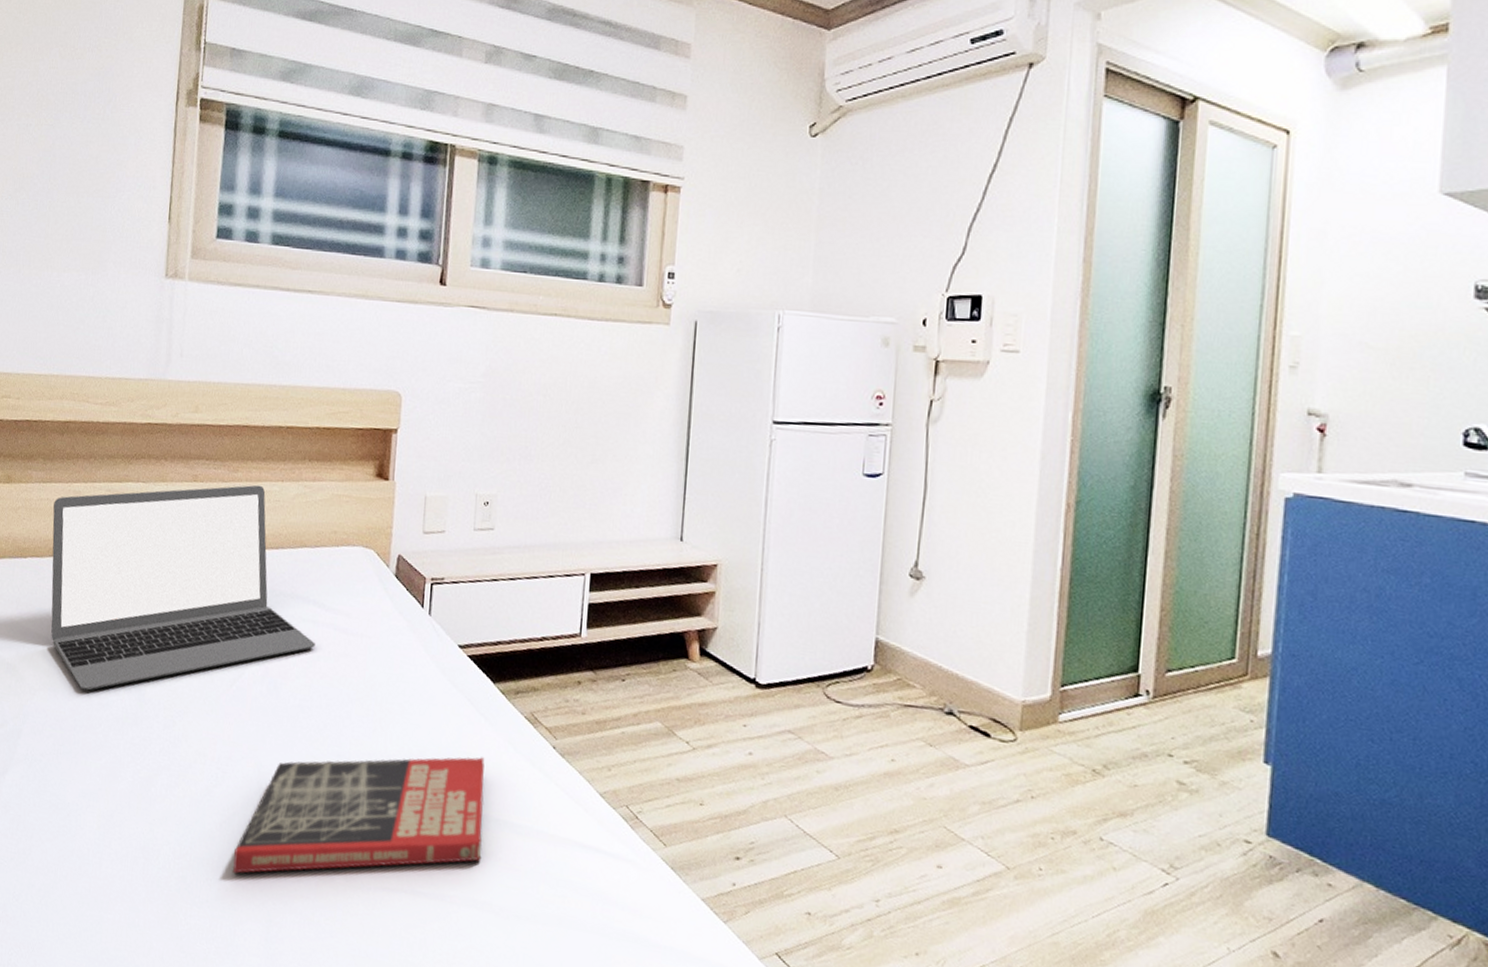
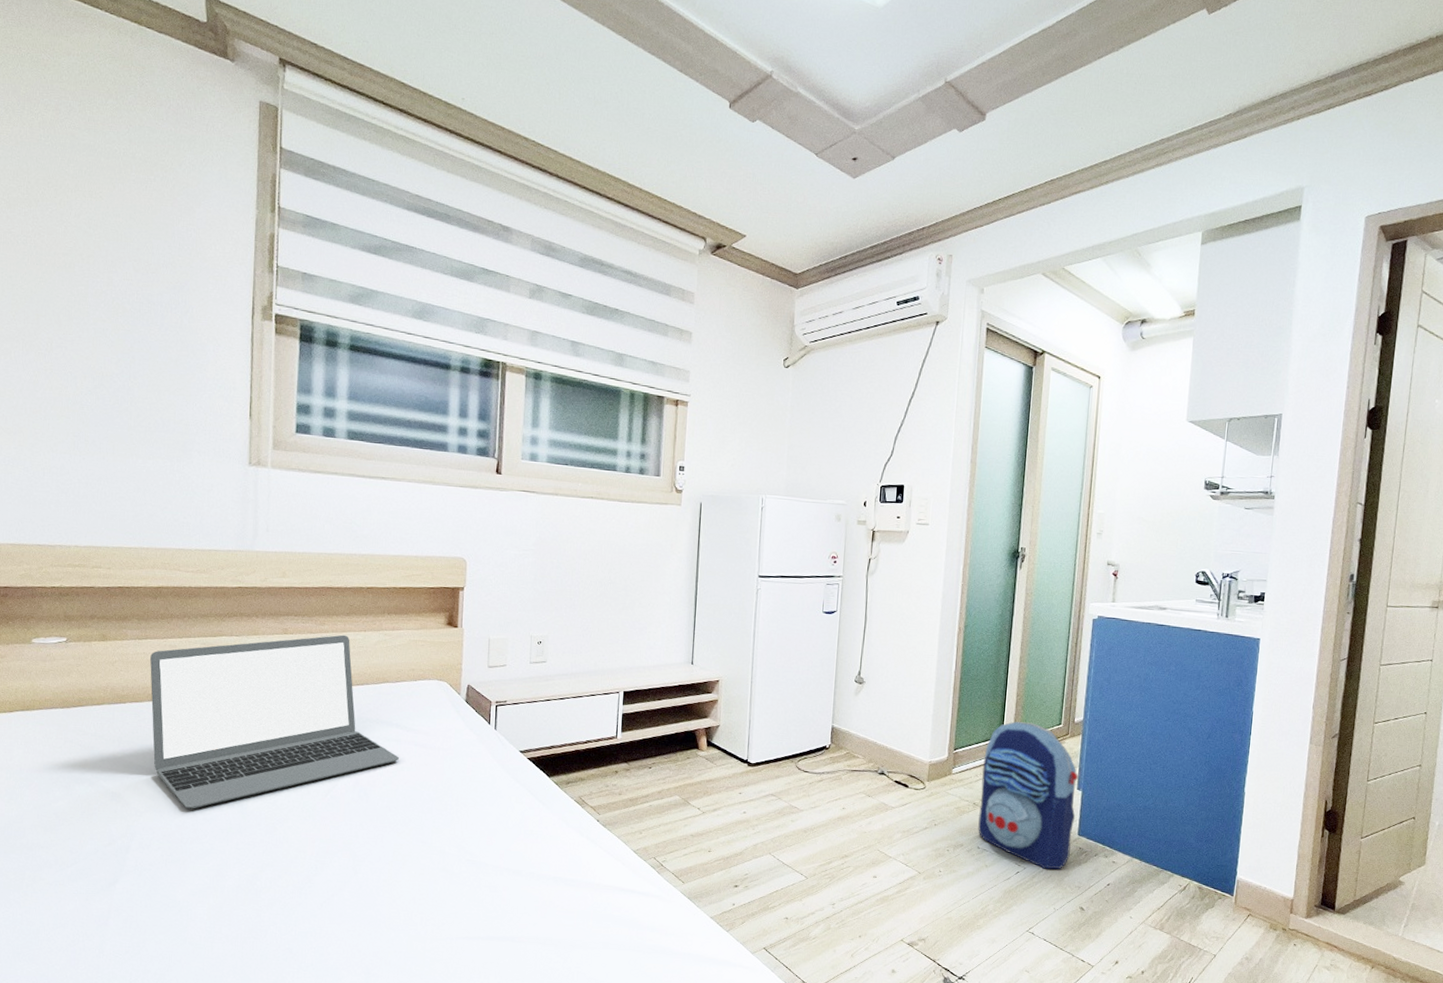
book: present [232,757,485,874] -> none [333,833,543,941]
backpack: none [1100,649,1265,887] -> present [978,721,1078,870]

